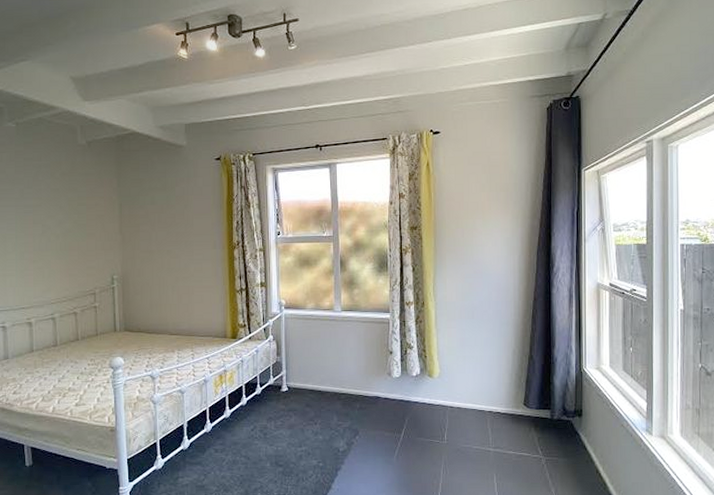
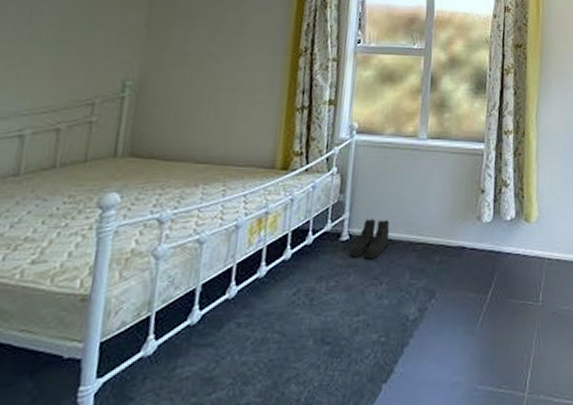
boots: none [289,375,319,404] -> present [349,219,390,258]

